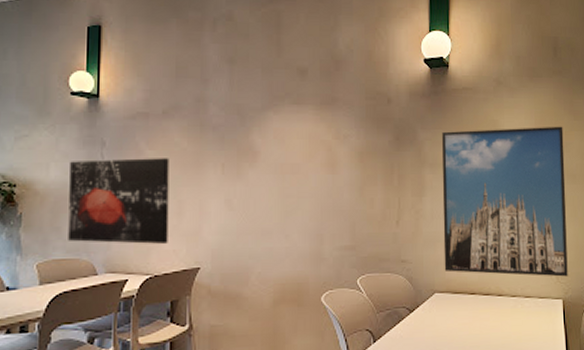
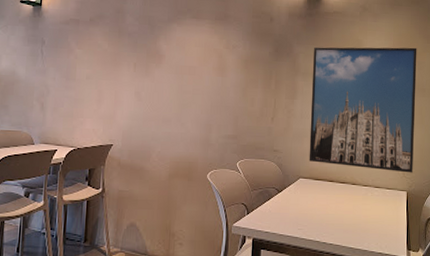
wall art: present [68,158,169,244] -> none [13,54,93,124]

